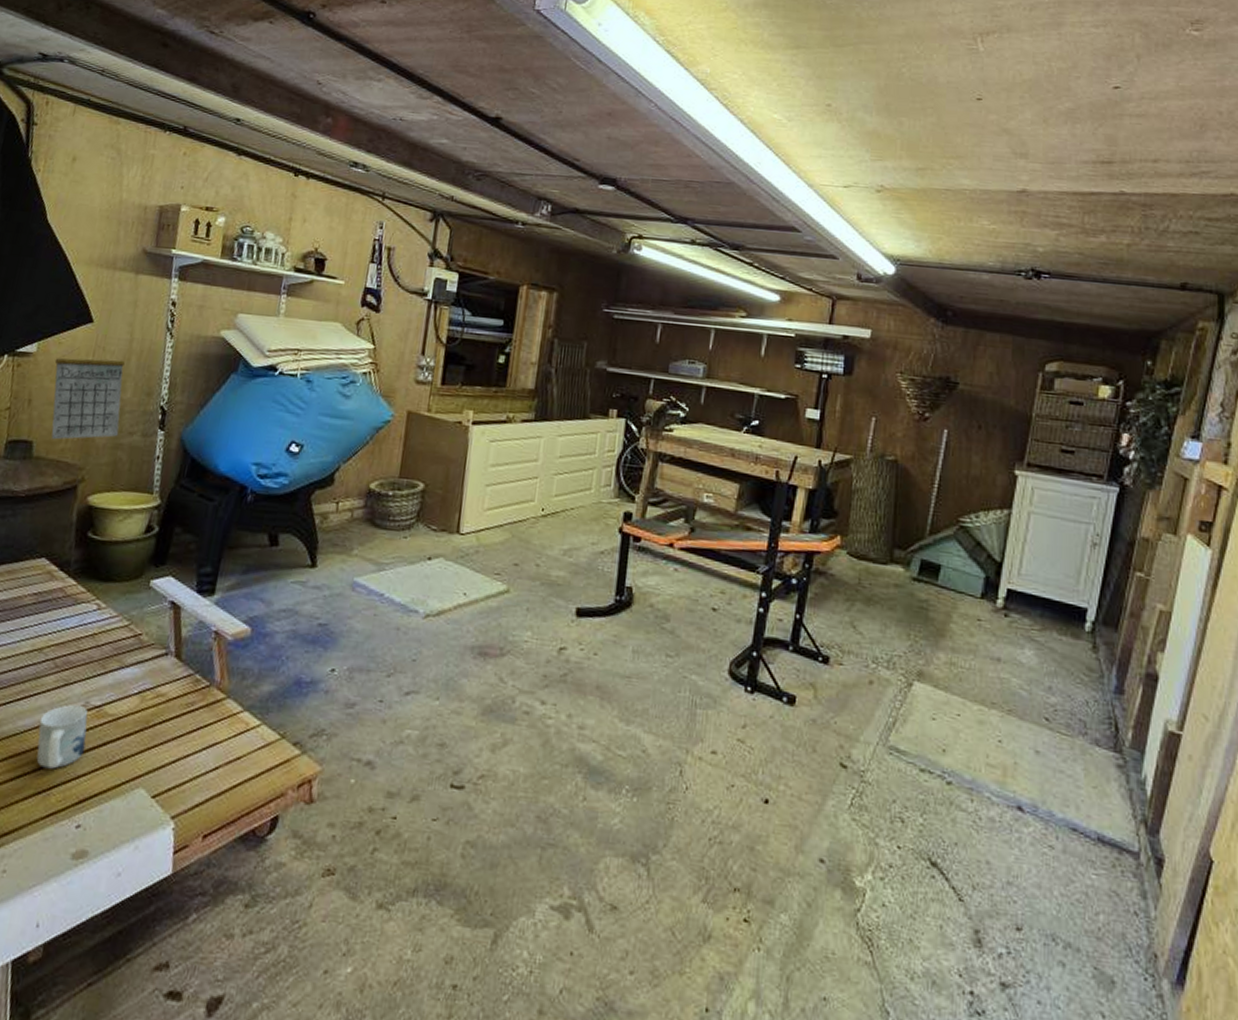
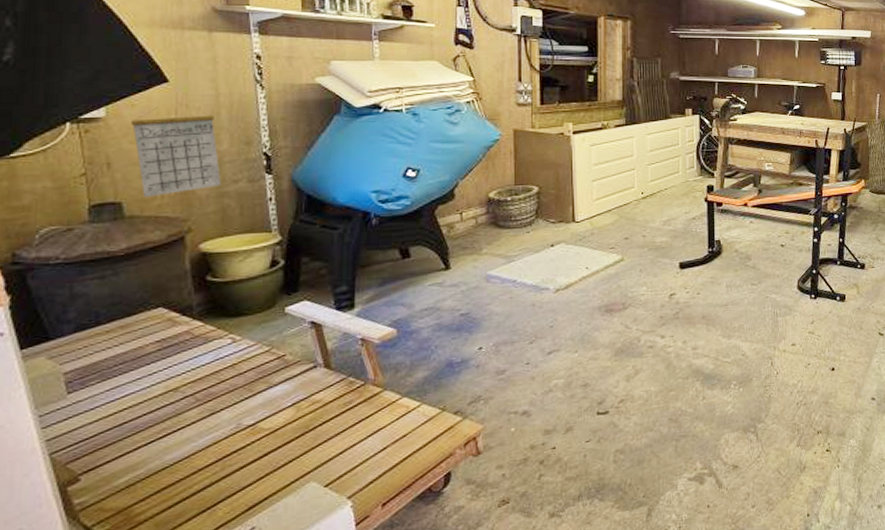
mug: present [36,704,88,769] -> none [189,427,245,490]

